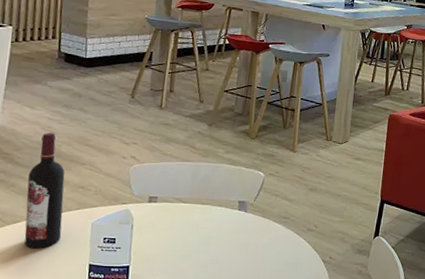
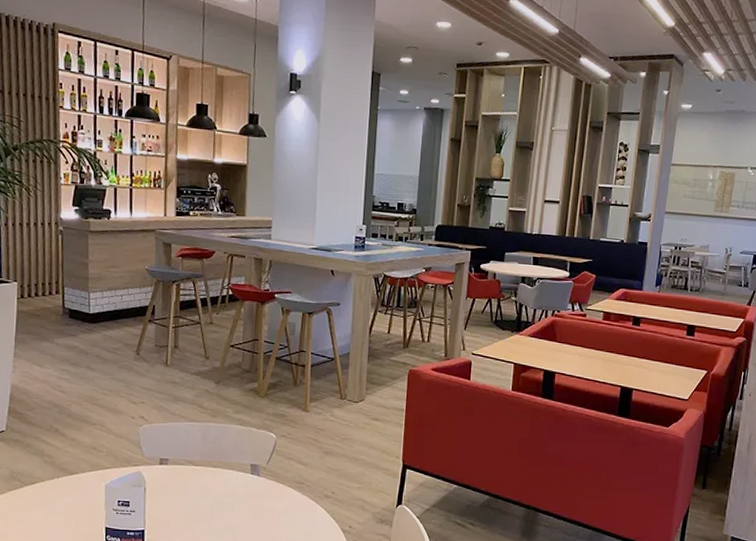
wine bottle: present [24,132,65,248] -> none [41,391,78,509]

